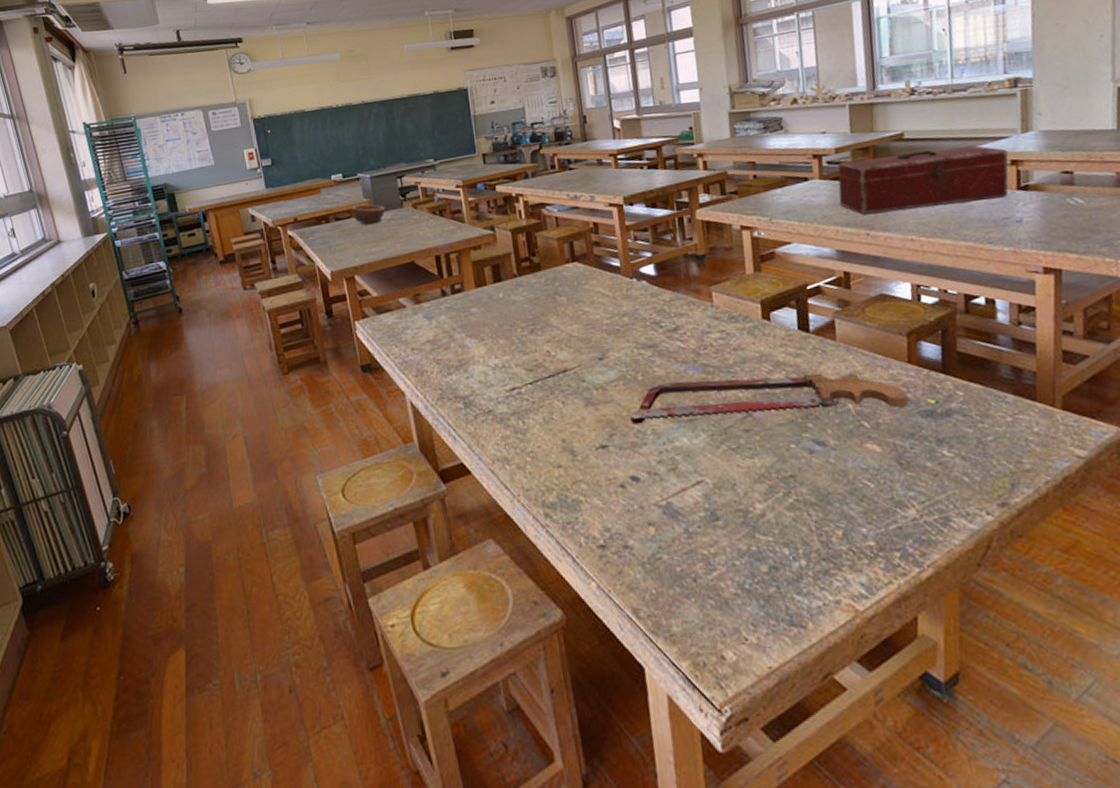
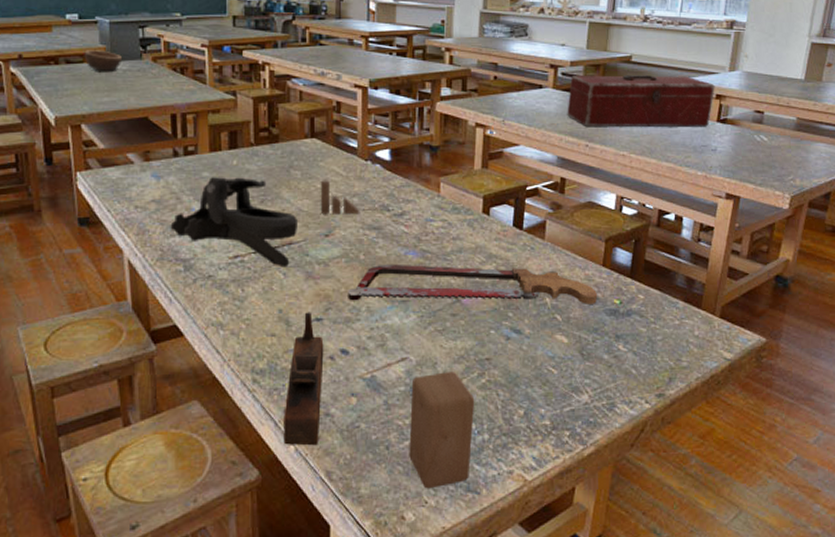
clamp: none [446,309,571,396] -> present [170,177,297,268]
hand plane: none [580,439,621,582] -> present [283,312,324,446]
wooden blocks: none [587,302,666,338] -> present [320,180,393,215]
wooden block: none [711,491,791,624] -> present [409,370,475,489]

